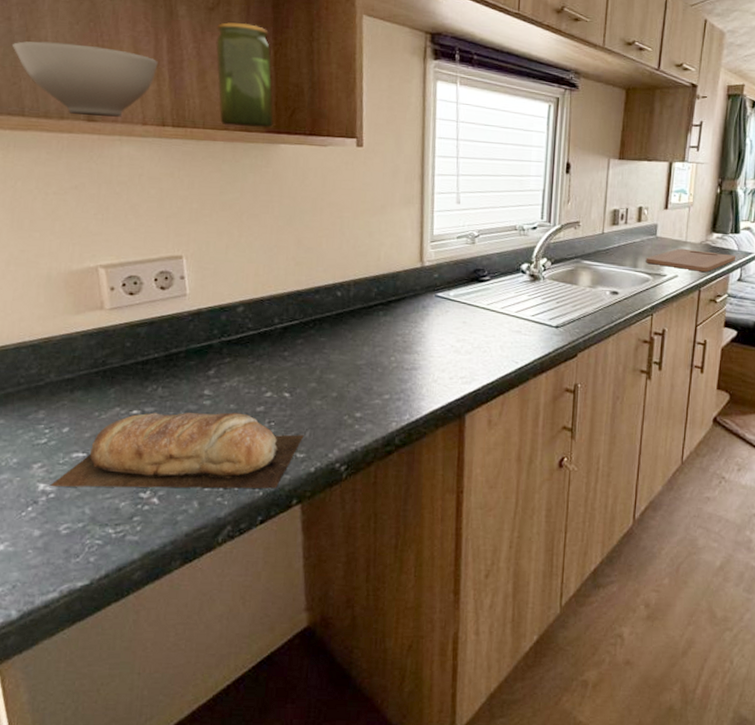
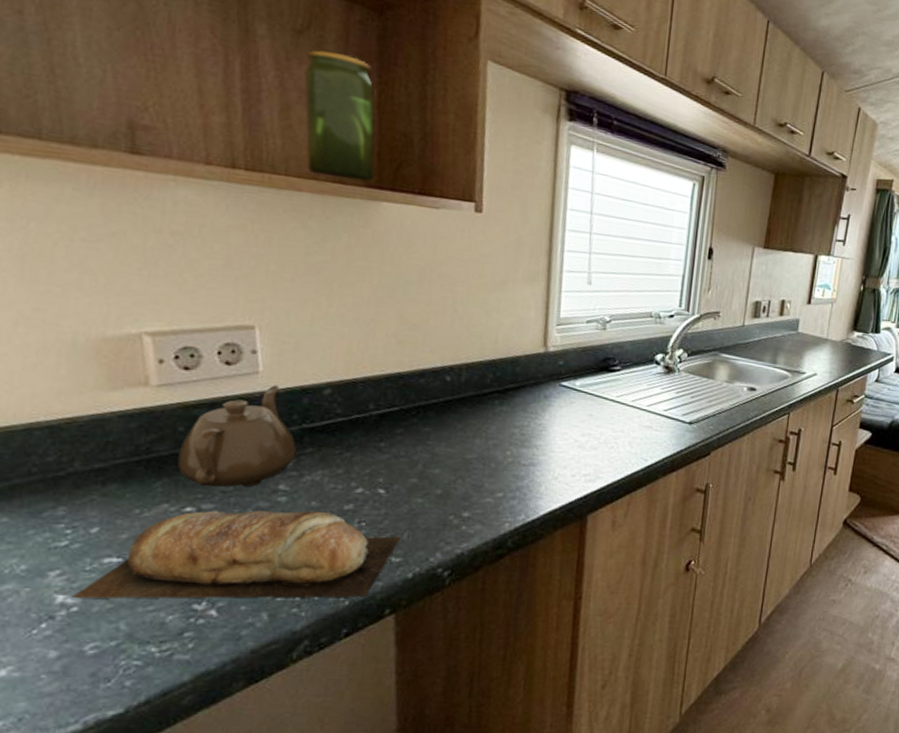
bowl: present [11,41,158,117] -> none [23,43,228,152]
teapot: none [126,305,218,393] -> present [177,385,298,488]
cutting board: present [646,248,736,272] -> none [785,345,875,371]

